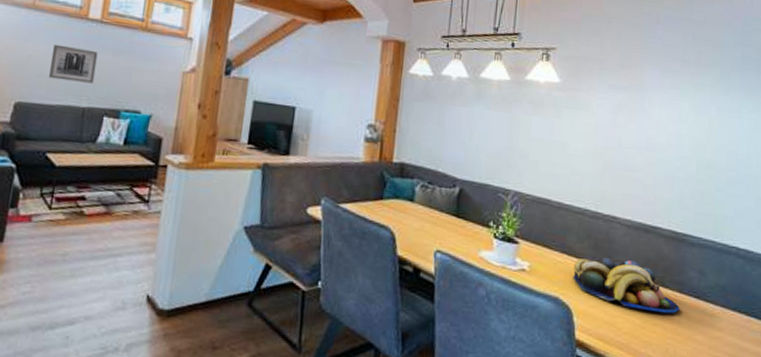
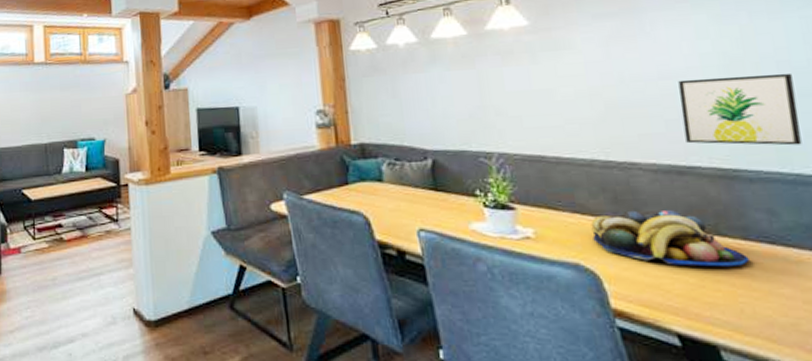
wall art: present [48,44,98,84] -> none [10,90,50,123]
wall art: none [655,153,735,222] -> present [678,73,802,146]

